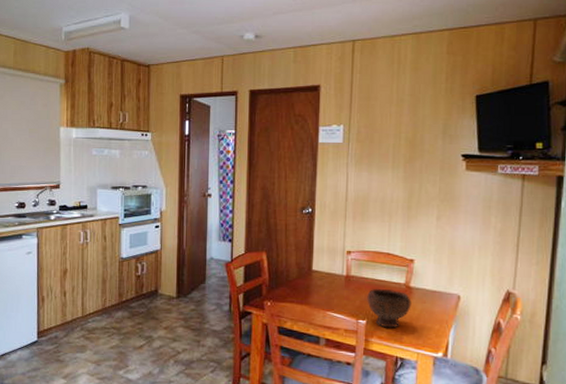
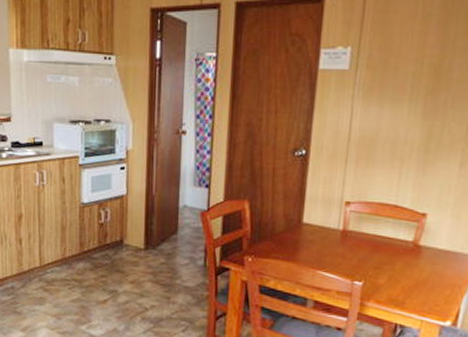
bowl: present [367,288,412,328] -> none [365,245,419,292]

